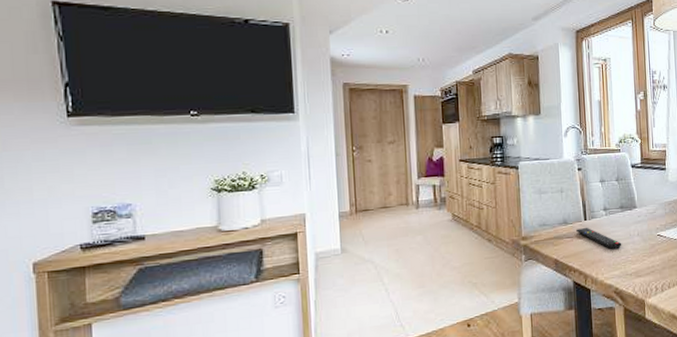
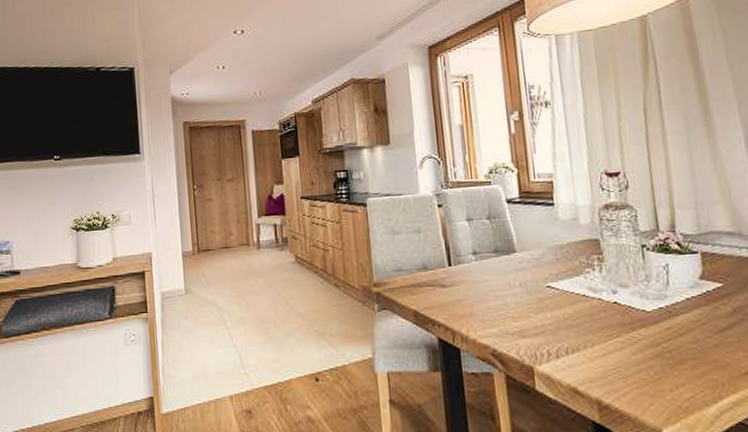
remote control: present [576,227,622,250] -> none [439,274,499,303]

